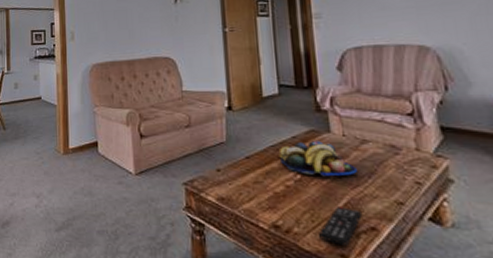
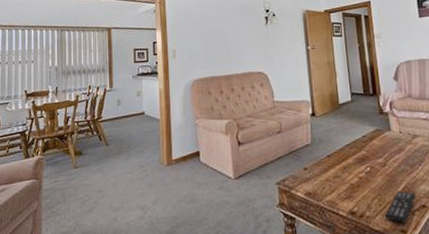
fruit bowl: present [278,141,357,177] -> none [352,138,411,167]

